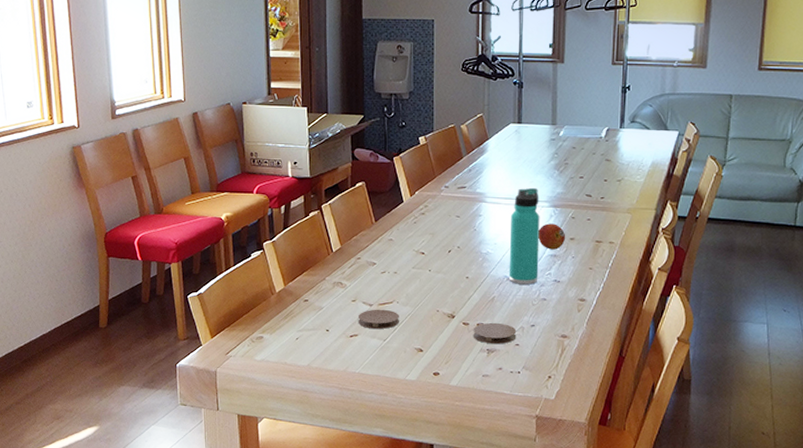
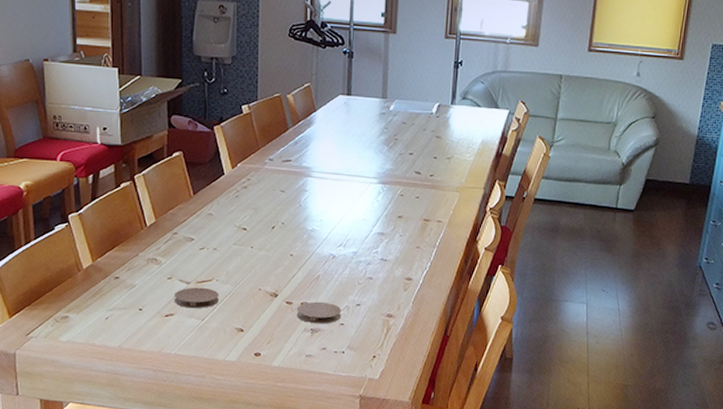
thermos bottle: present [508,187,540,285] -> none [334,162,368,263]
fruit: present [538,223,566,250] -> none [366,200,394,228]

